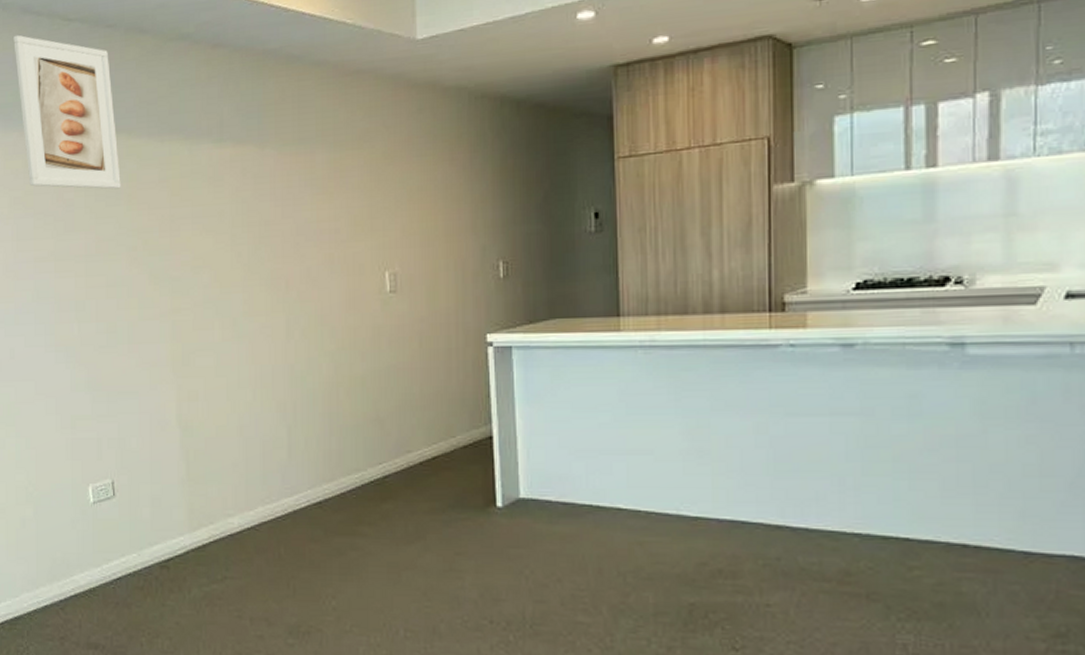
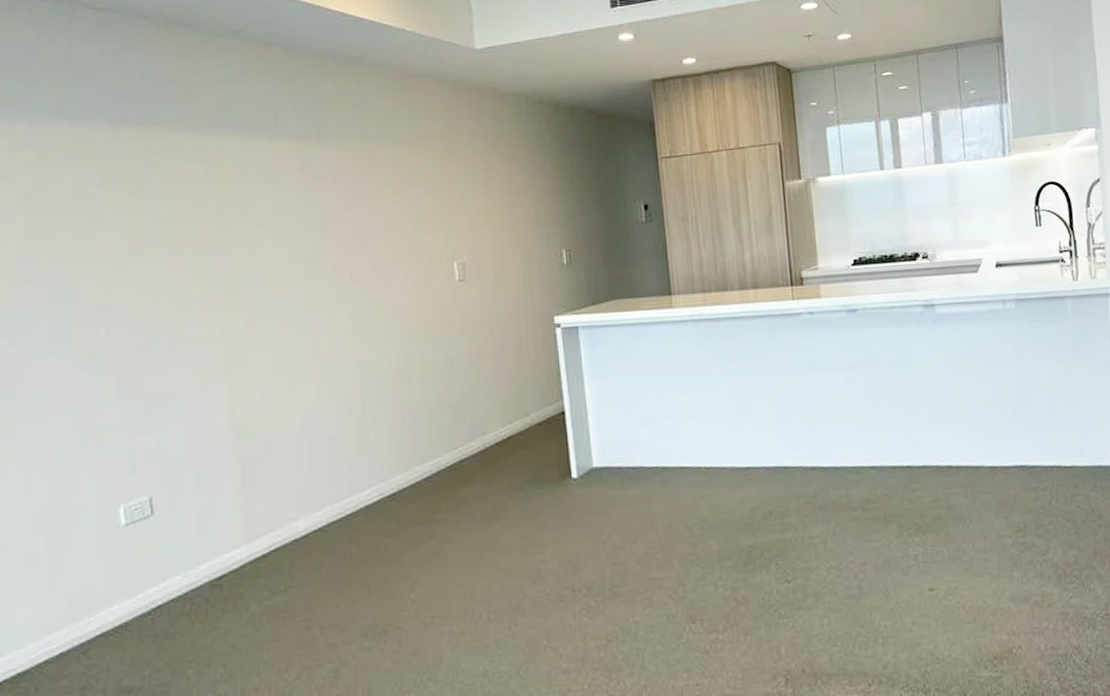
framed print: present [13,34,121,190] -> none [24,20,159,184]

